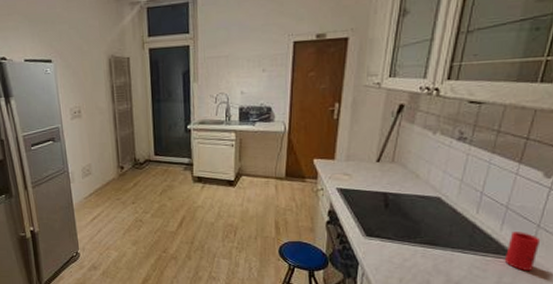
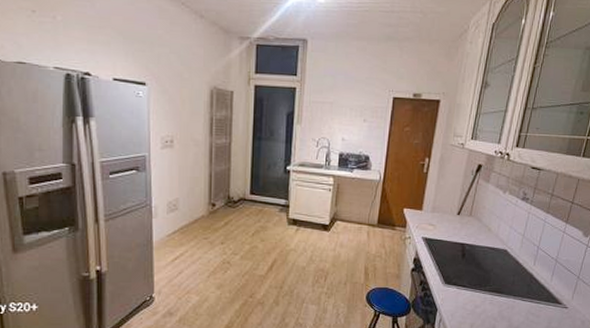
cup: present [504,232,541,270] -> none [553,282,580,316]

